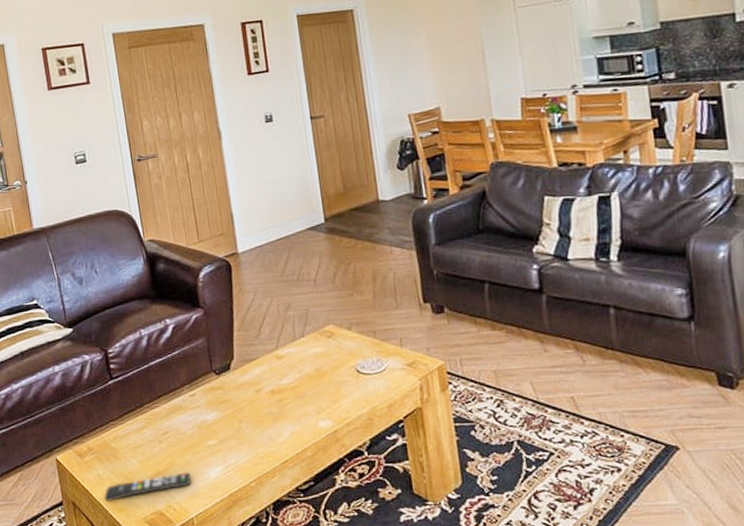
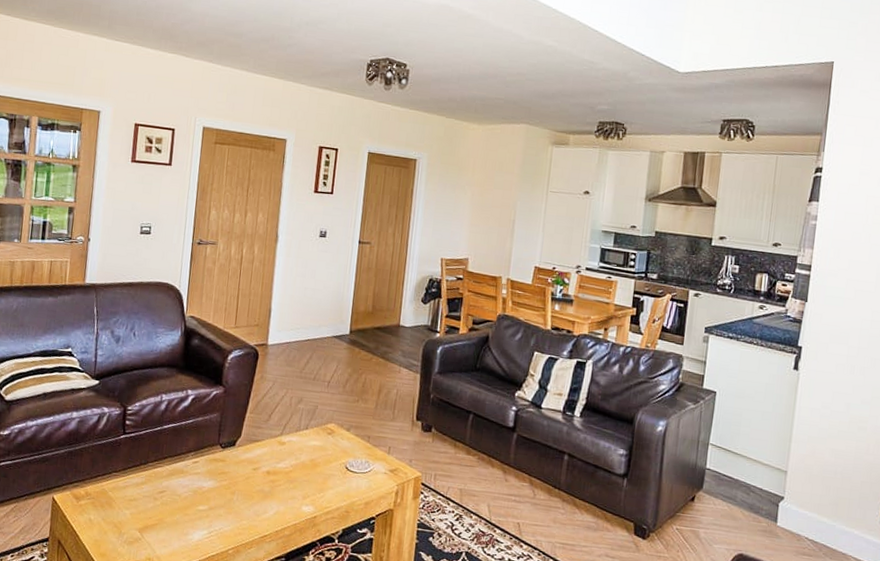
remote control: present [104,471,191,502] -> none [90,529,176,546]

